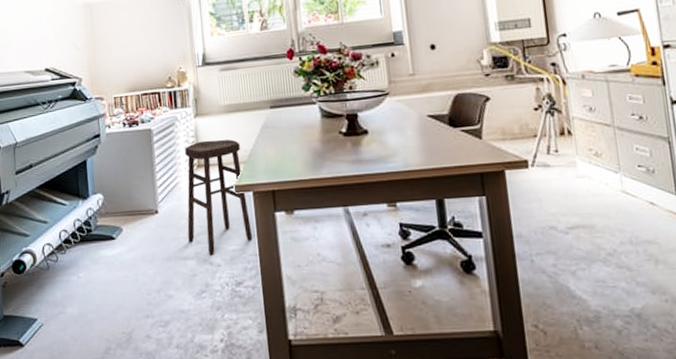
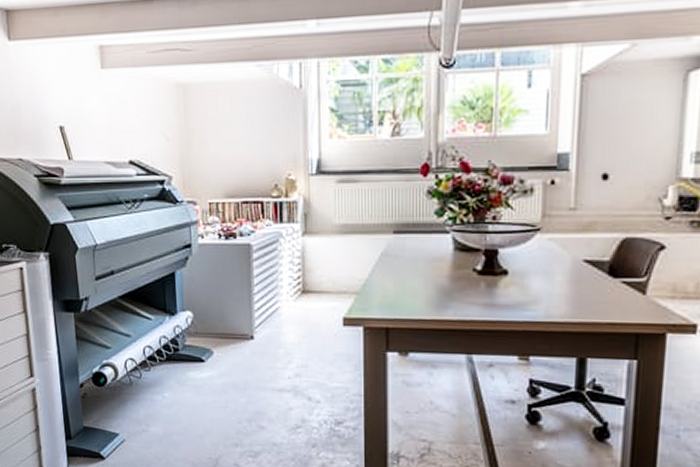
stool: present [185,139,253,257] -> none [286,263,359,392]

